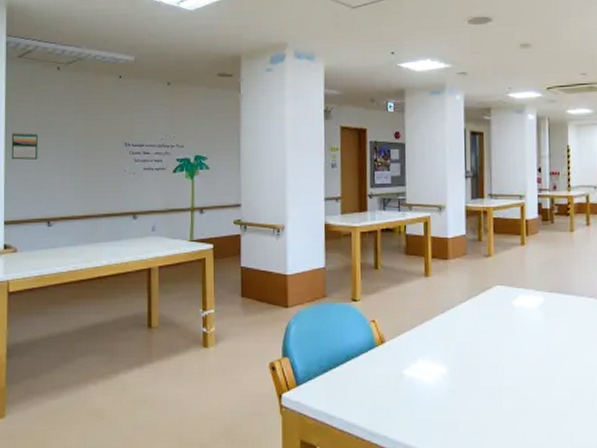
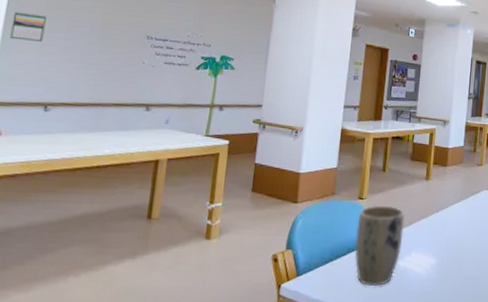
plant pot: none [353,307,406,398] -> present [355,205,405,287]

